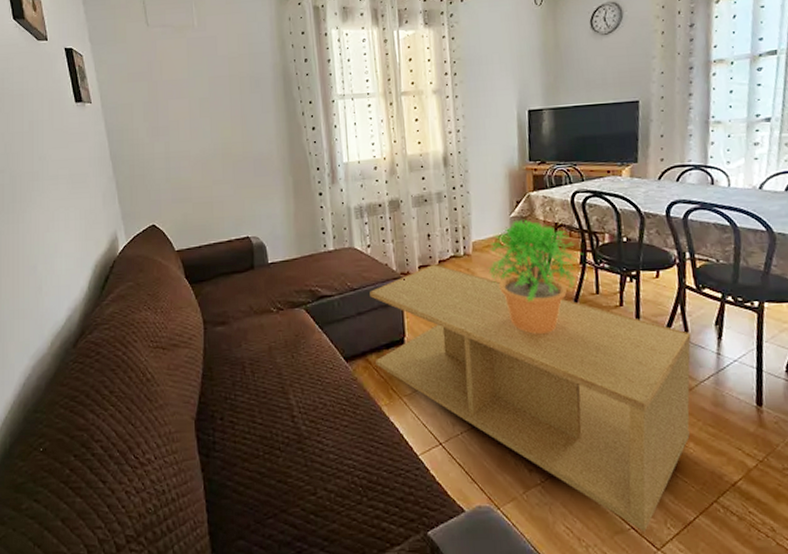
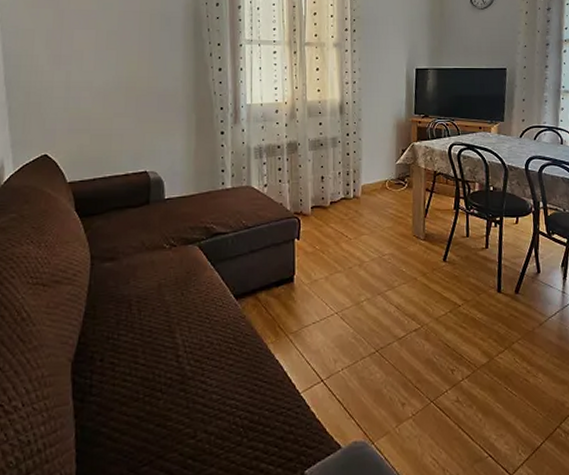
coffee table: present [370,264,692,531] -> none [264,205,543,458]
potted plant: present [488,219,583,334] -> none [375,166,457,273]

